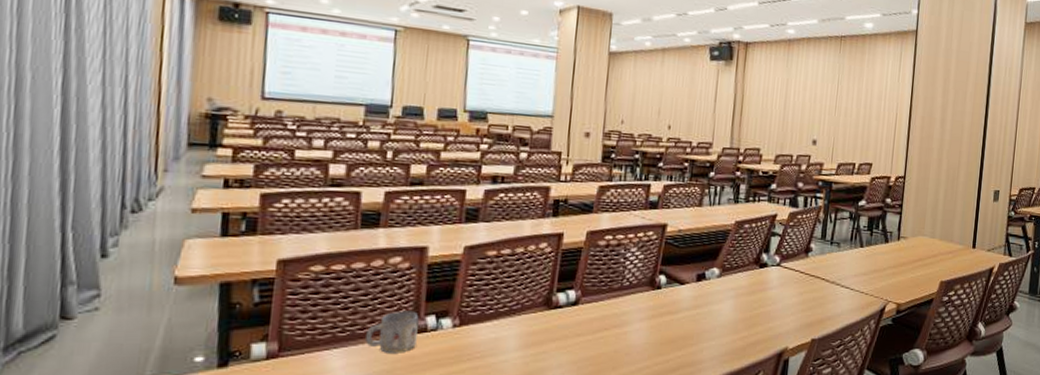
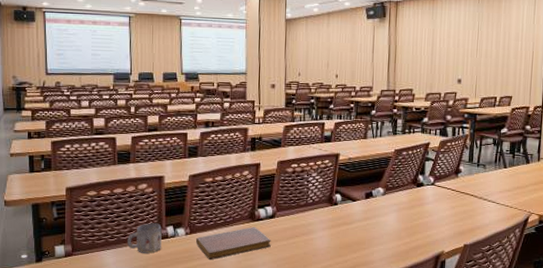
notebook: none [467,317,572,361] -> present [196,227,272,260]

